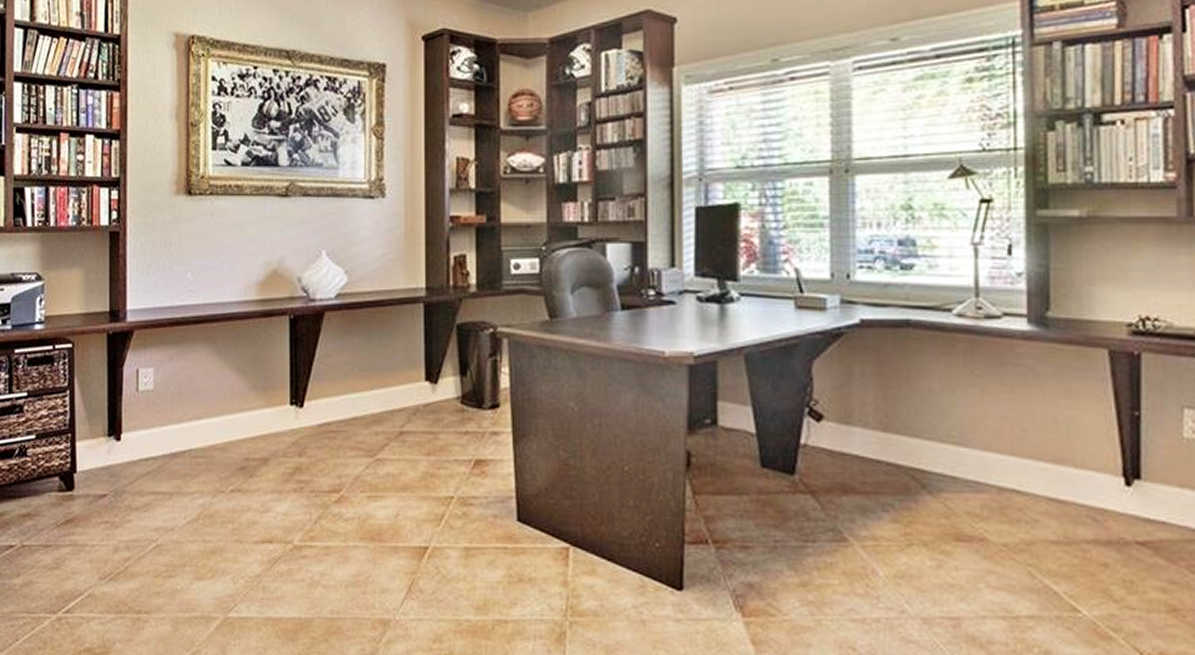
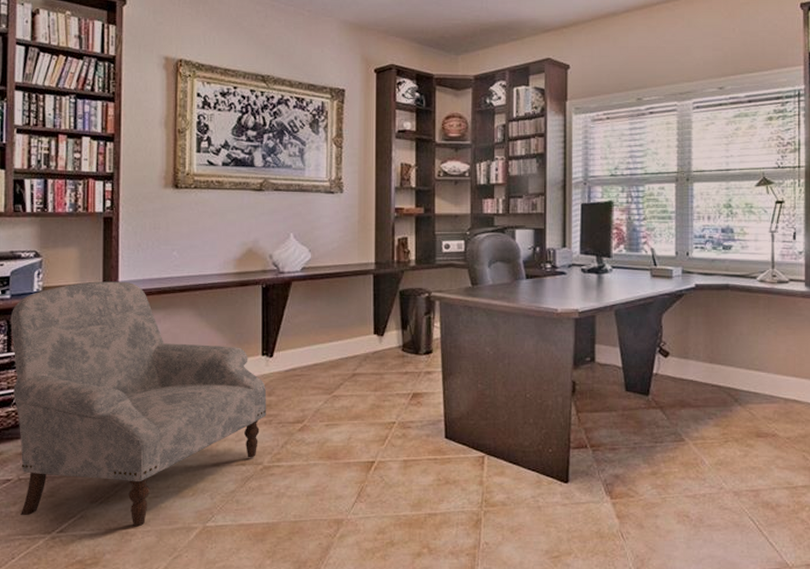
armchair: none [12,310,297,612] -> present [10,281,267,527]

